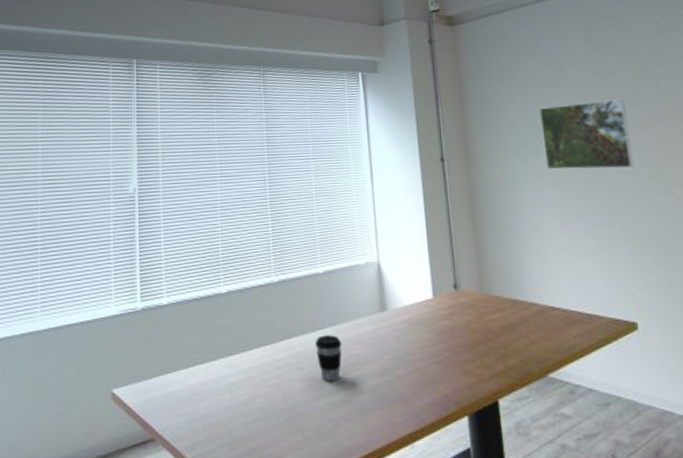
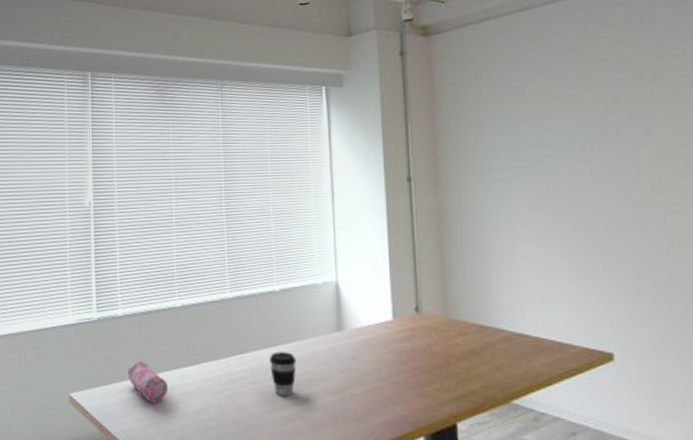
pencil case: none [172,350,214,395] -> present [127,360,168,403]
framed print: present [539,98,634,170] -> none [520,116,624,193]

